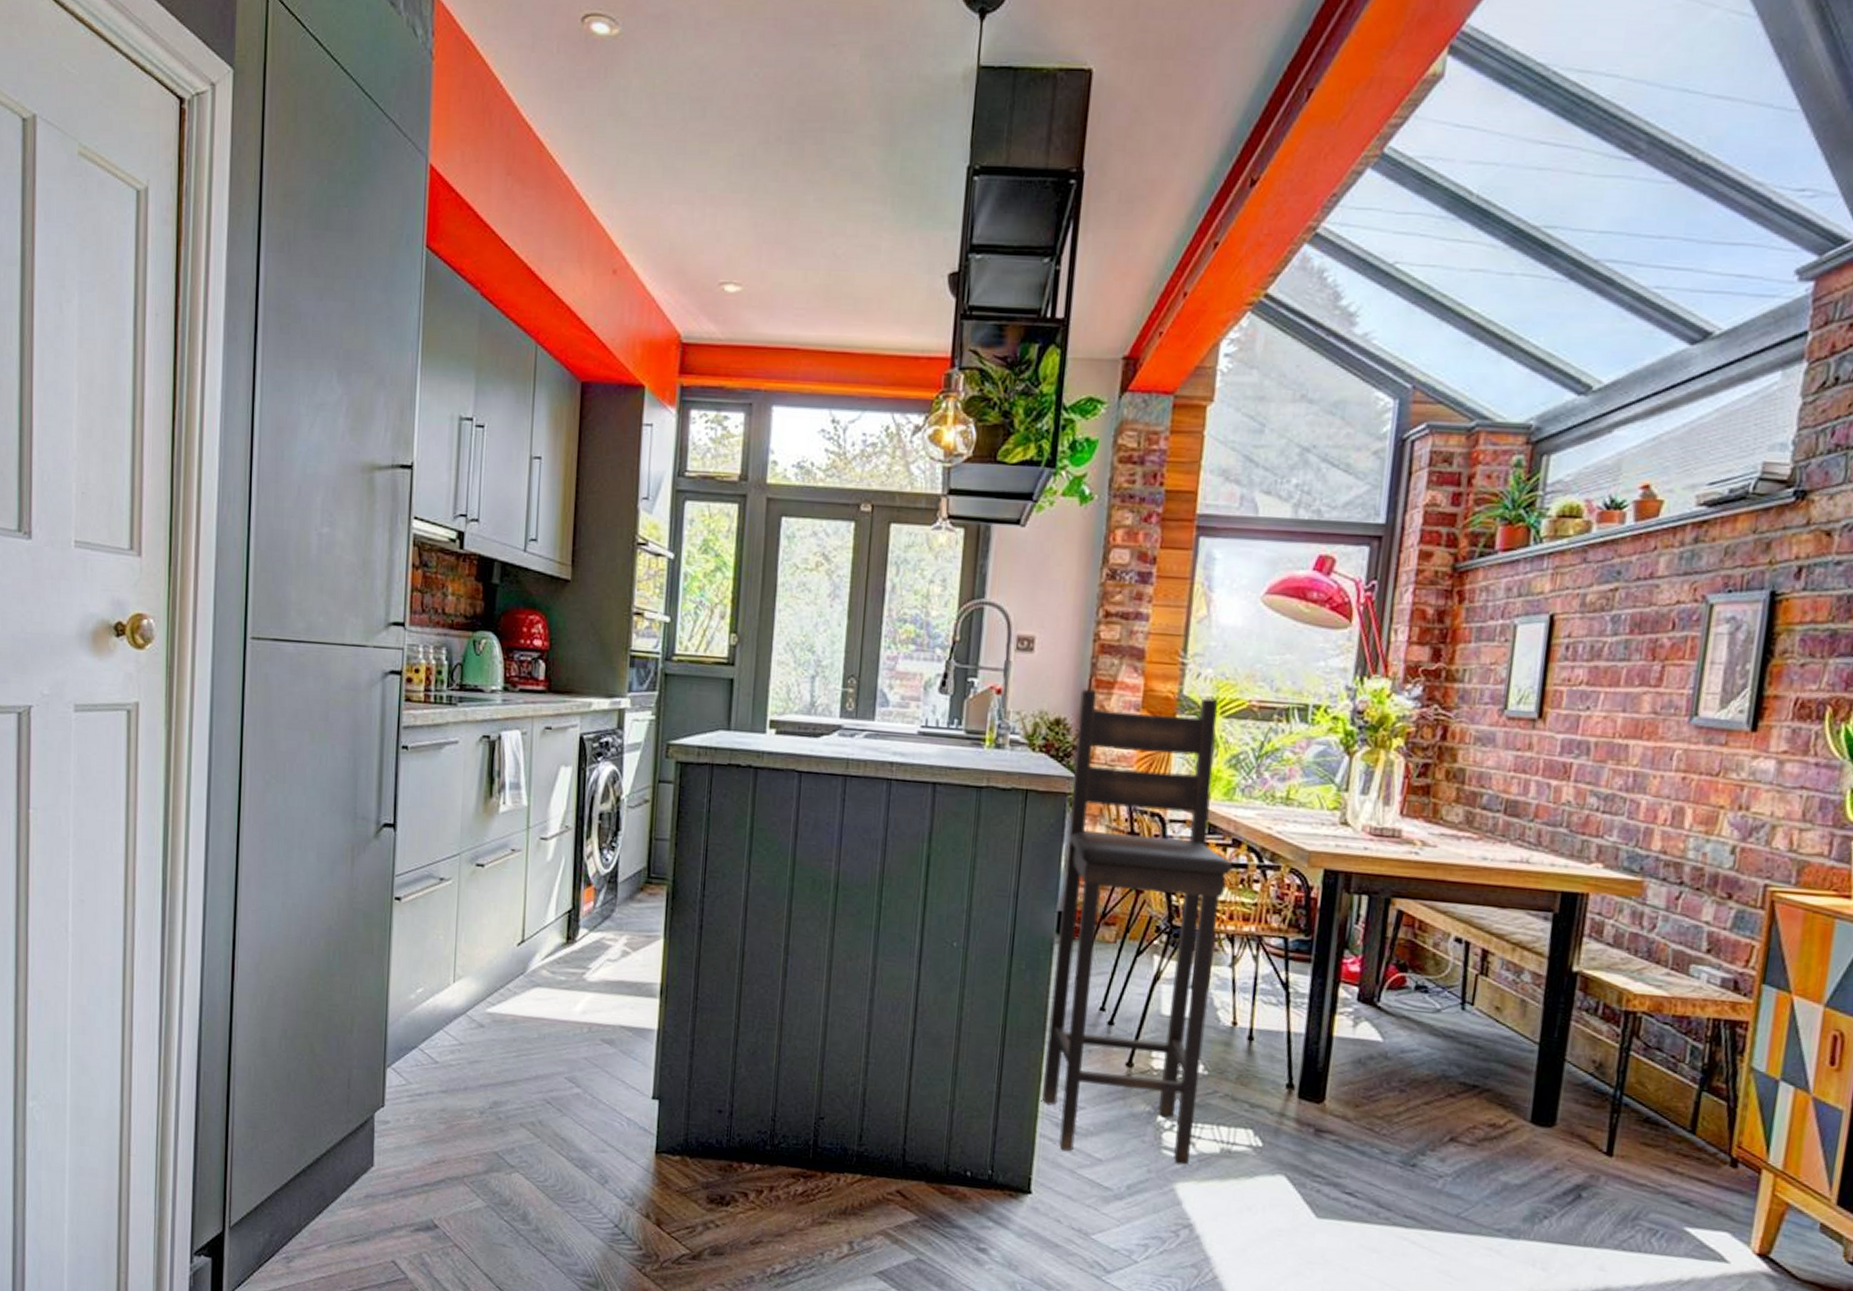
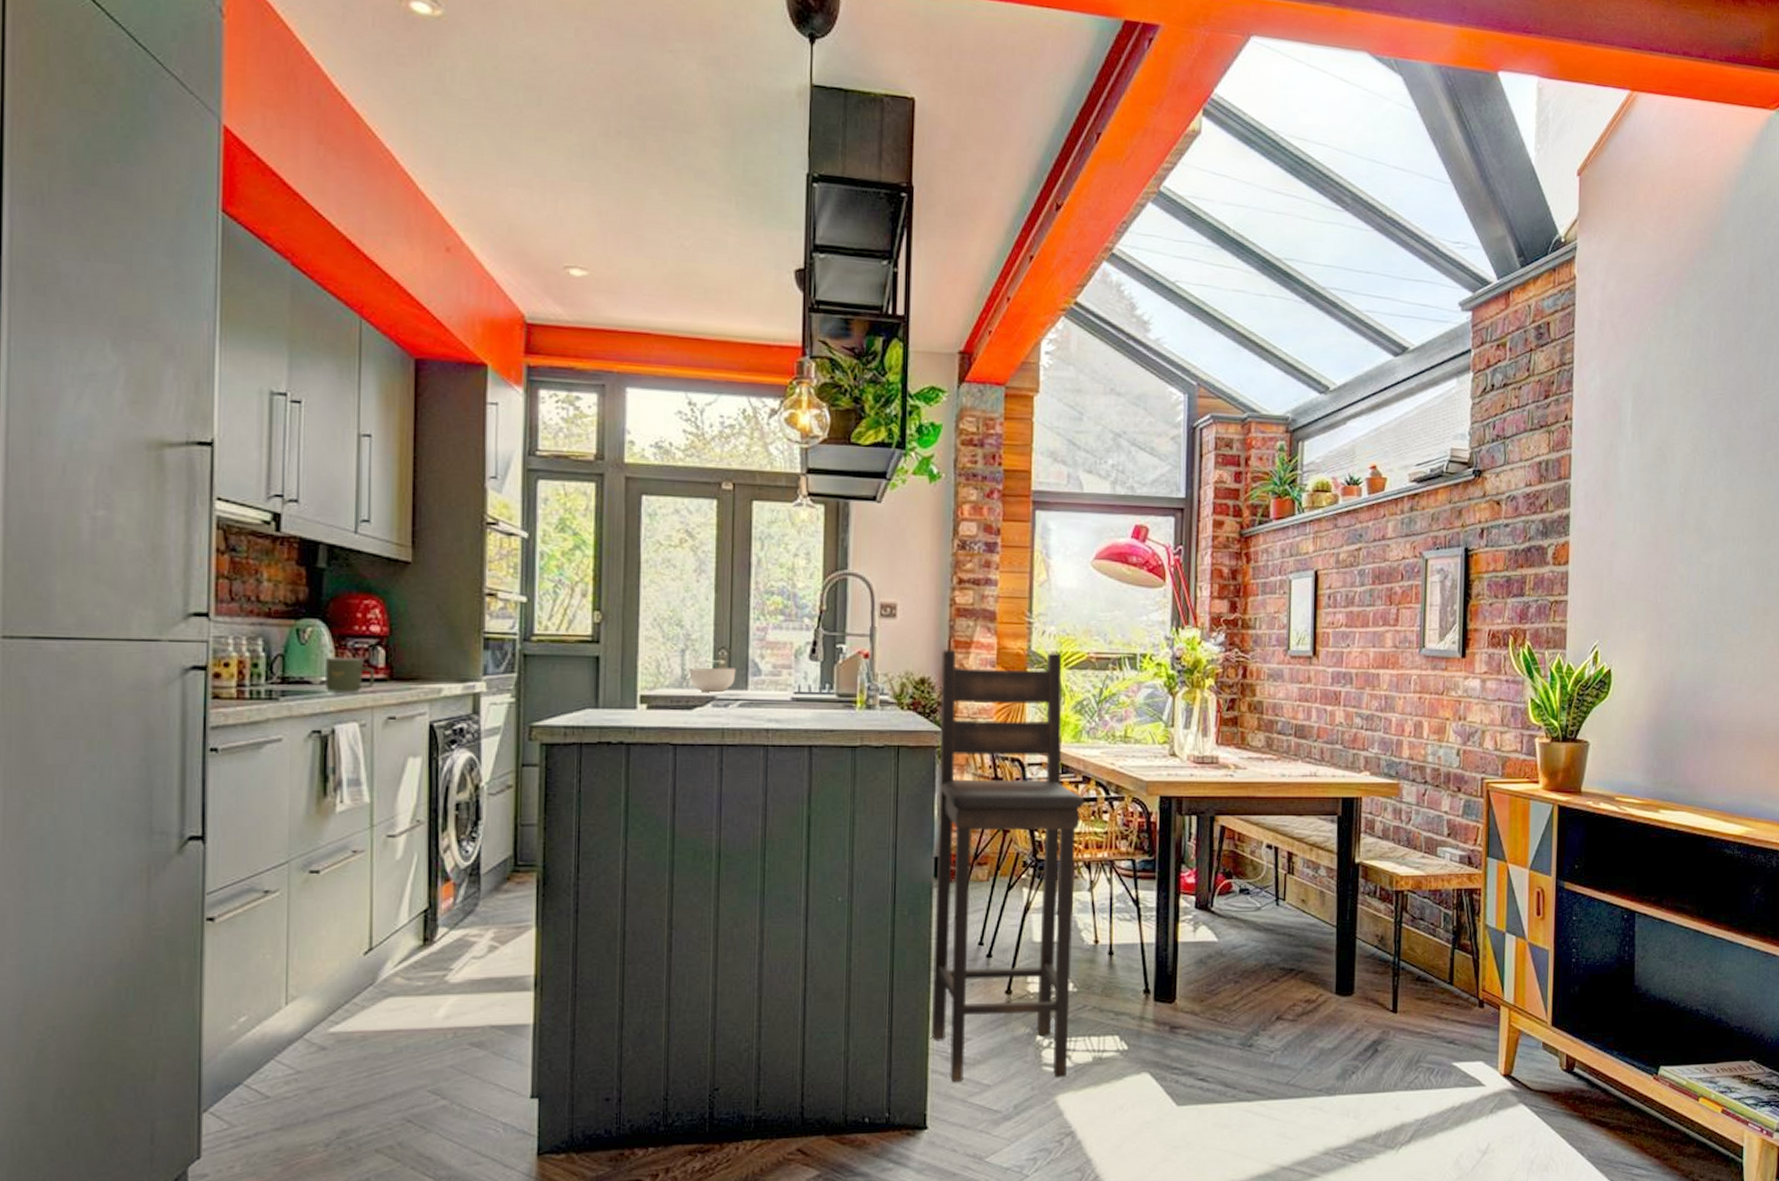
mug: none [495,667,536,703] -> present [326,657,375,693]
bowl: none [817,695,864,723] -> present [689,667,736,693]

